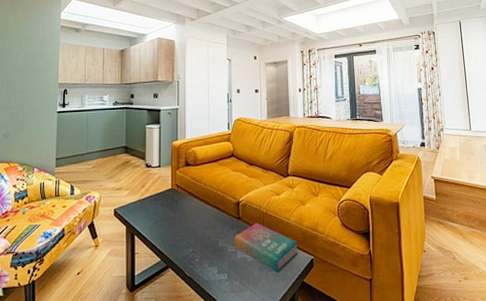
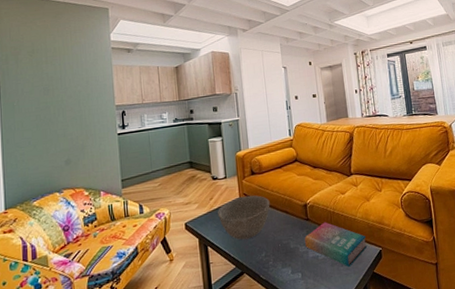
bowl: none [148,187,202,233] -> present [218,195,270,240]

